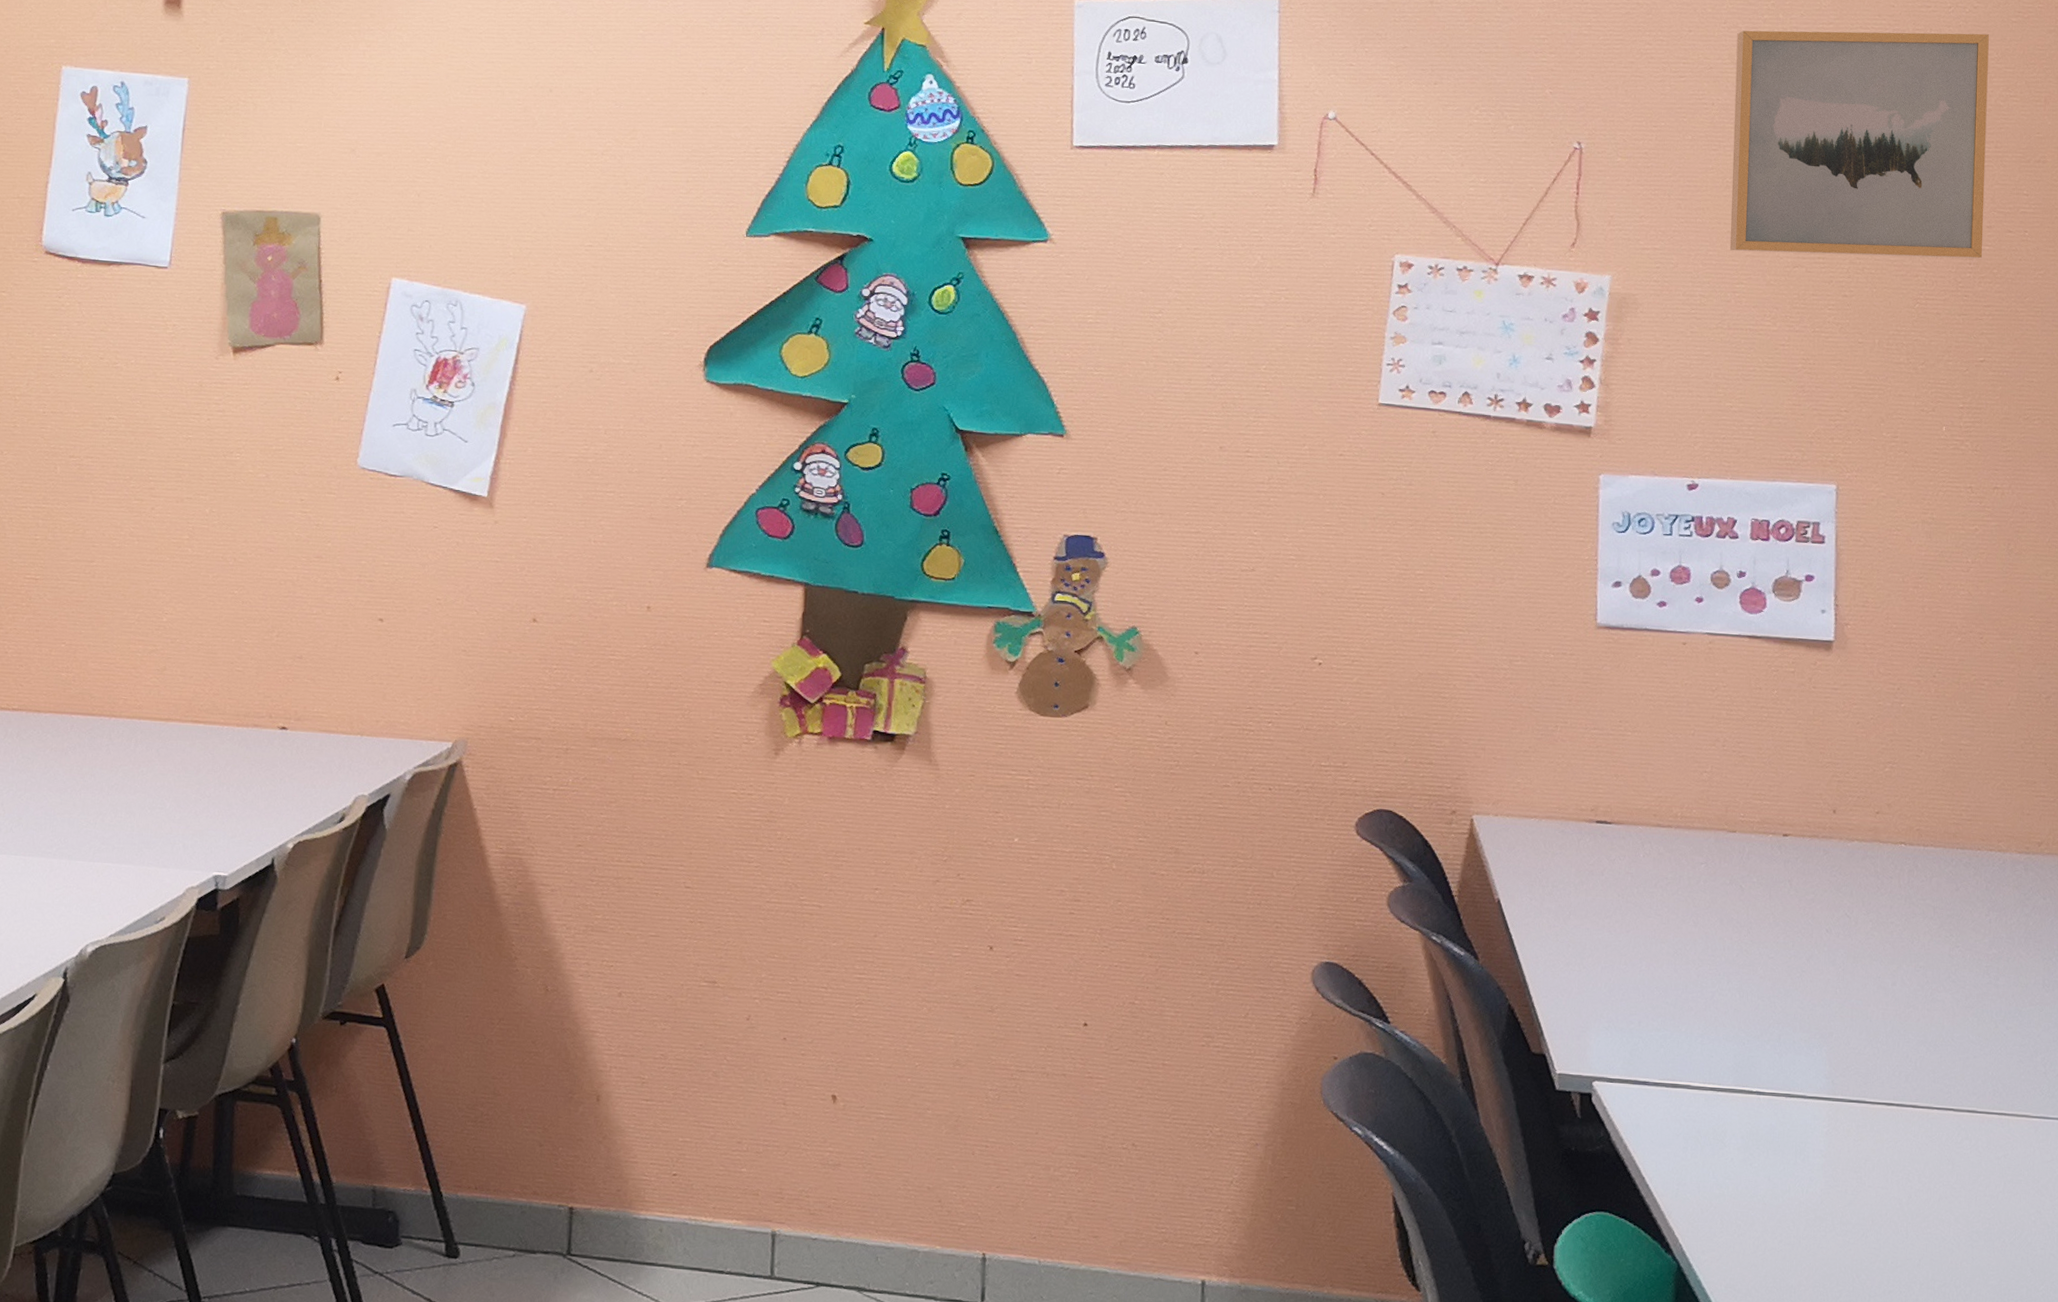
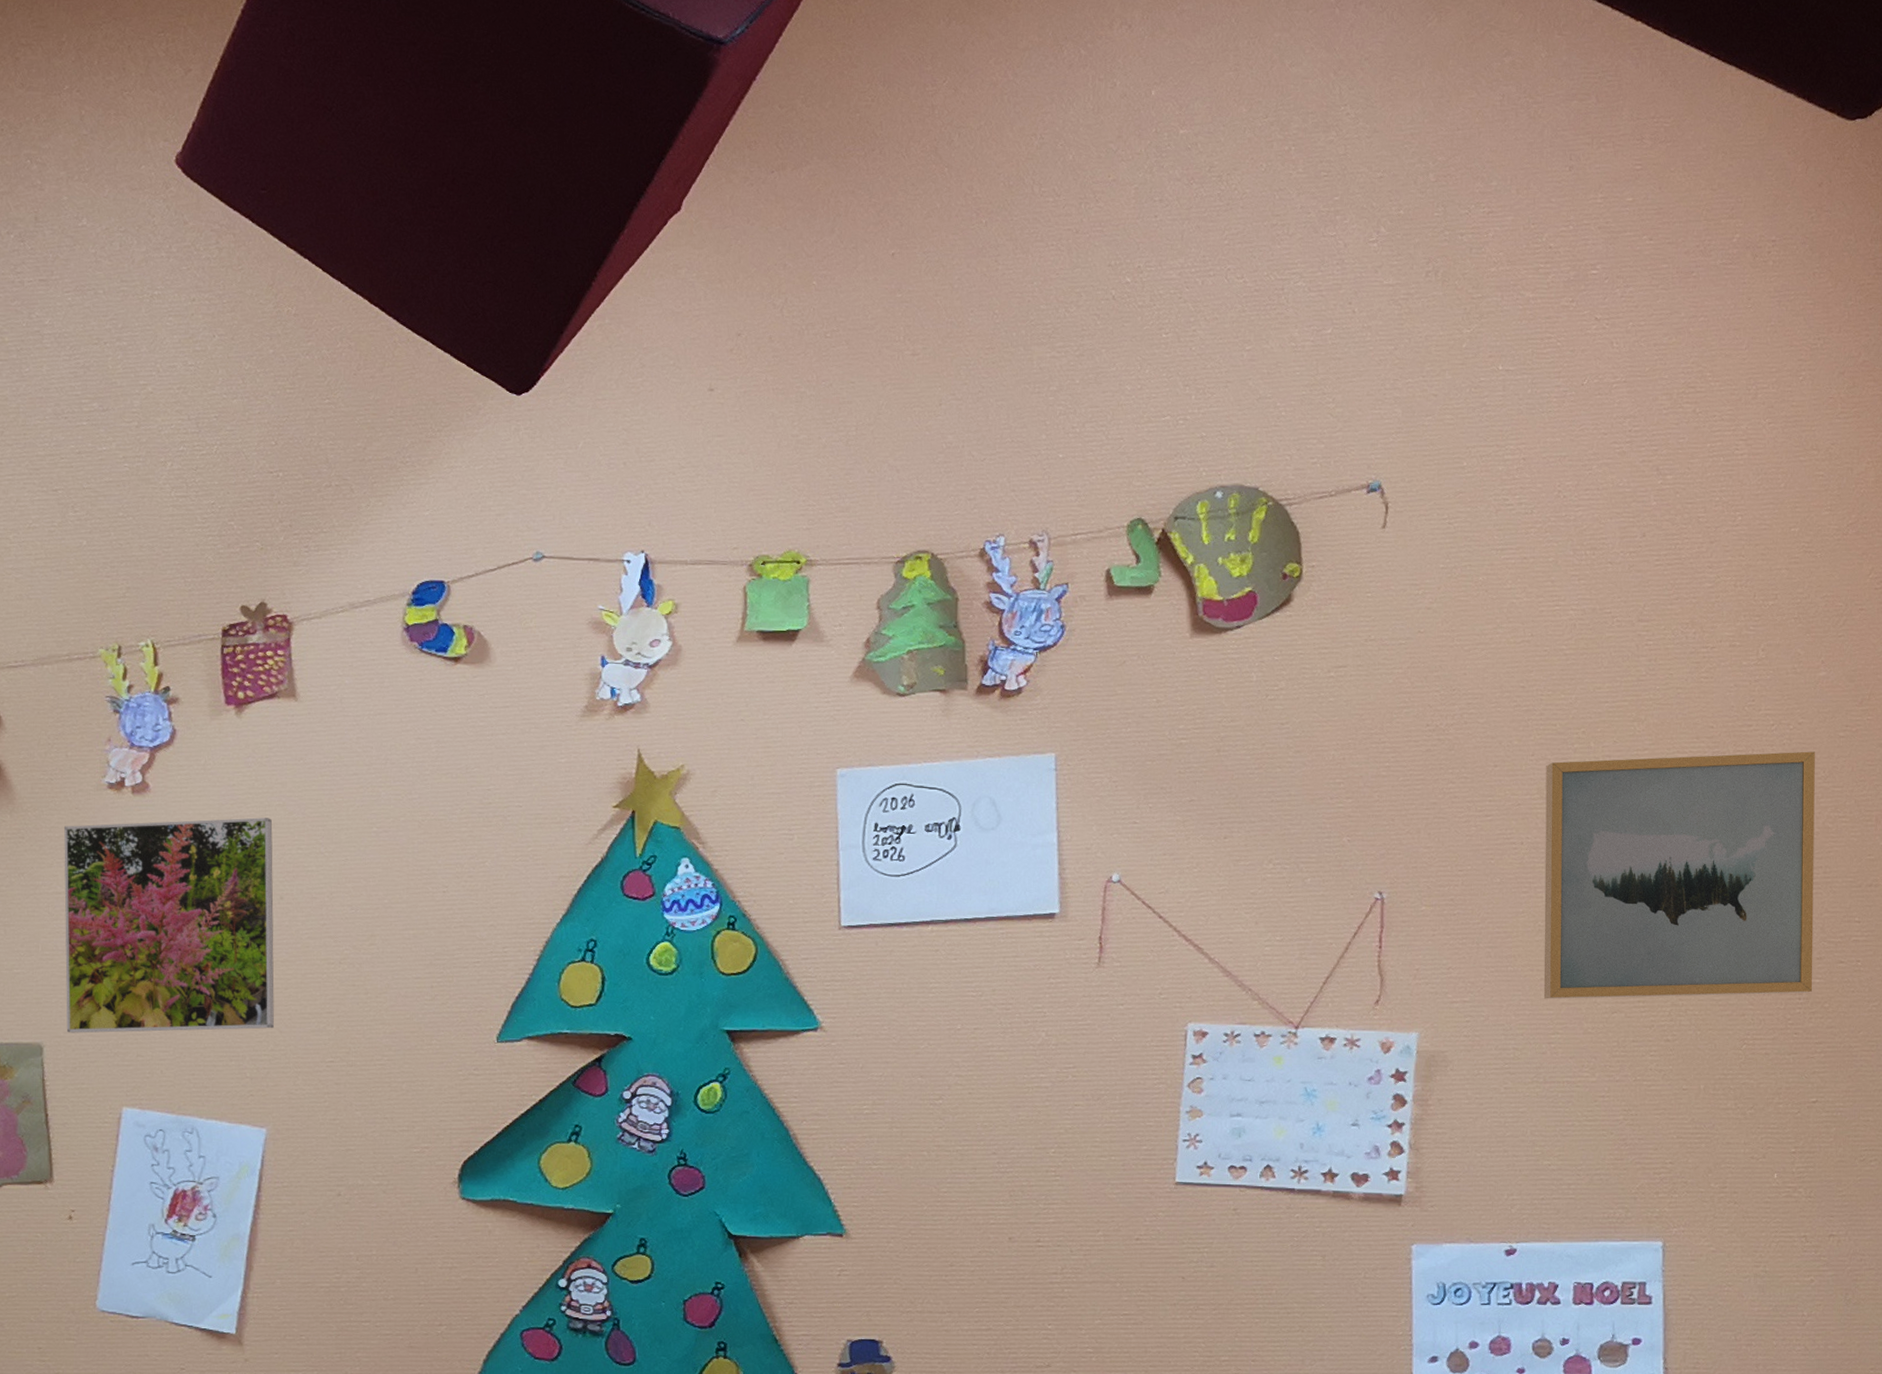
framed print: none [343,12,546,212] -> present [64,817,274,1033]

